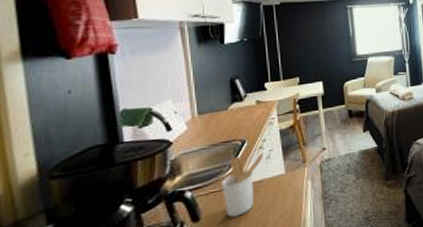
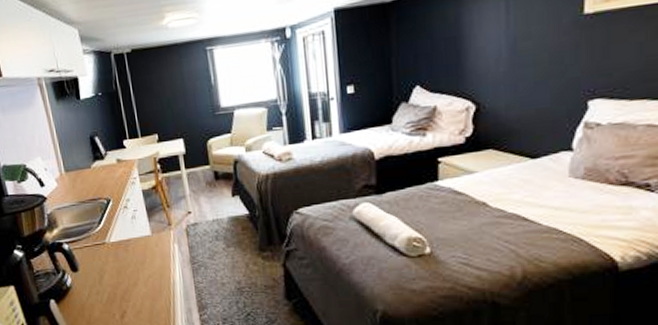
utensil holder: present [221,152,264,218] -> none [93,212,129,272]

